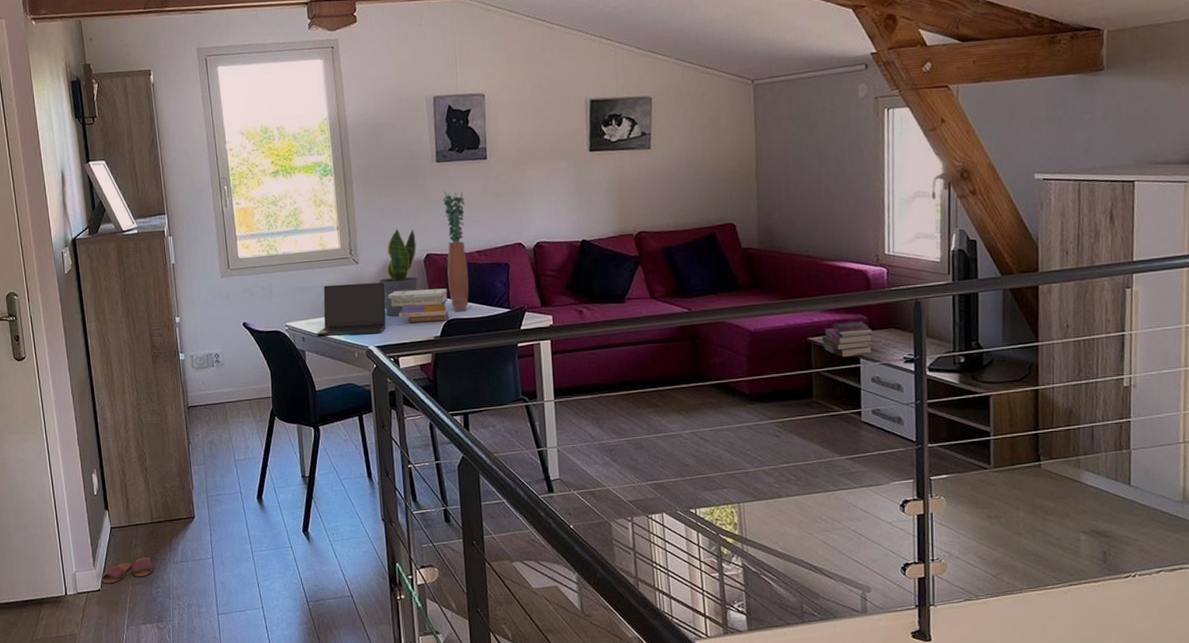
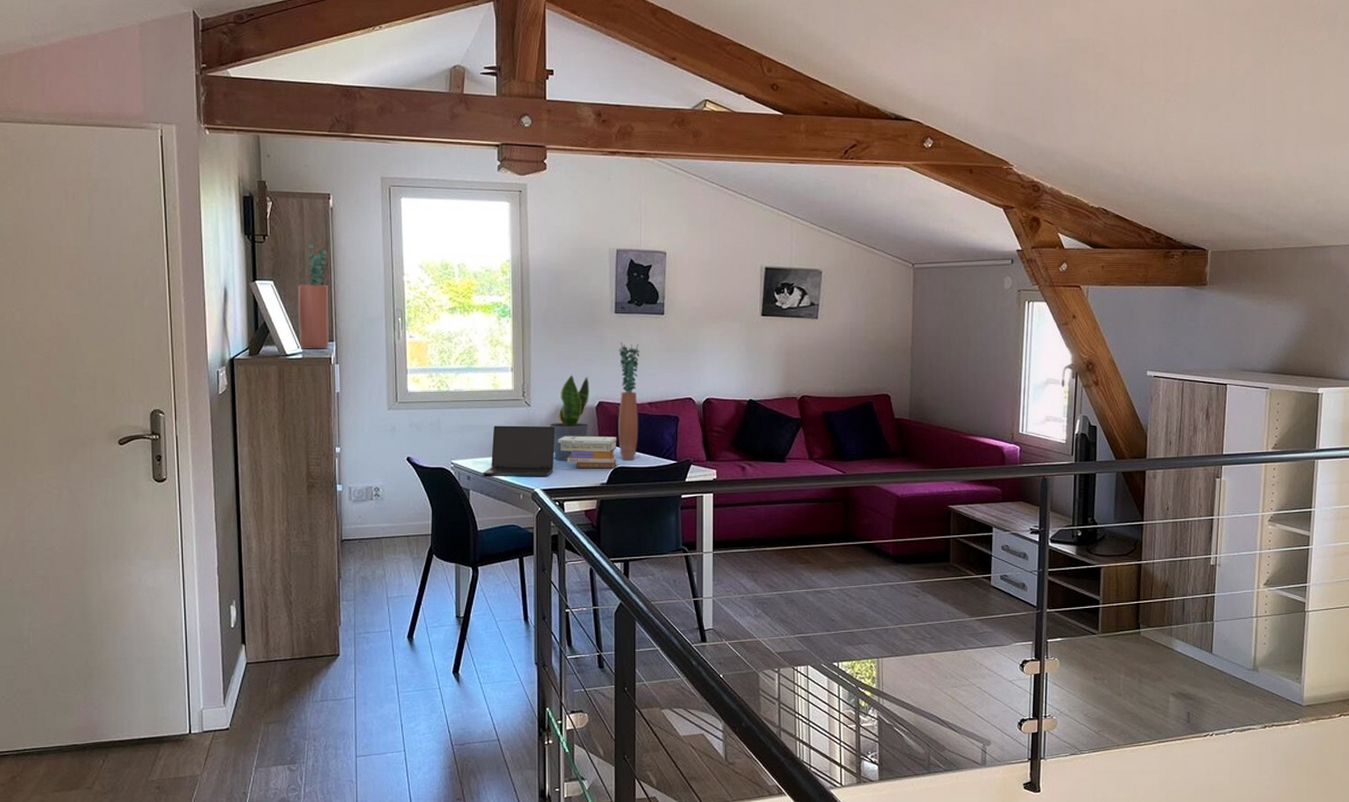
slippers: present [101,557,154,584] -> none [231,695,290,723]
vase: none [128,116,162,225] -> present [298,239,329,349]
books: present [822,321,872,358] -> none [961,493,1005,526]

